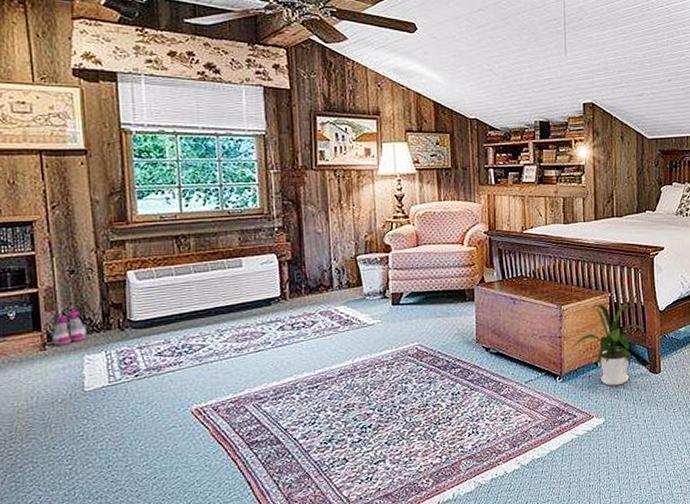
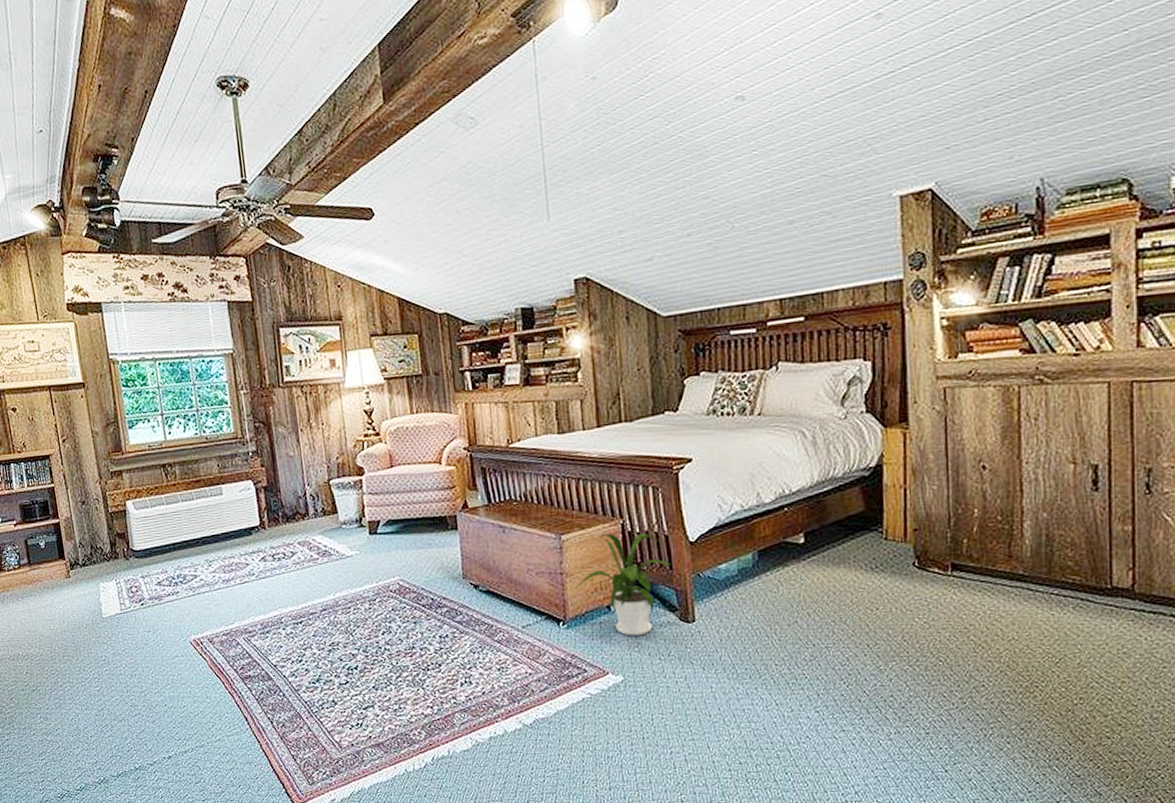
boots: present [52,311,88,346] -> none [73,540,101,574]

